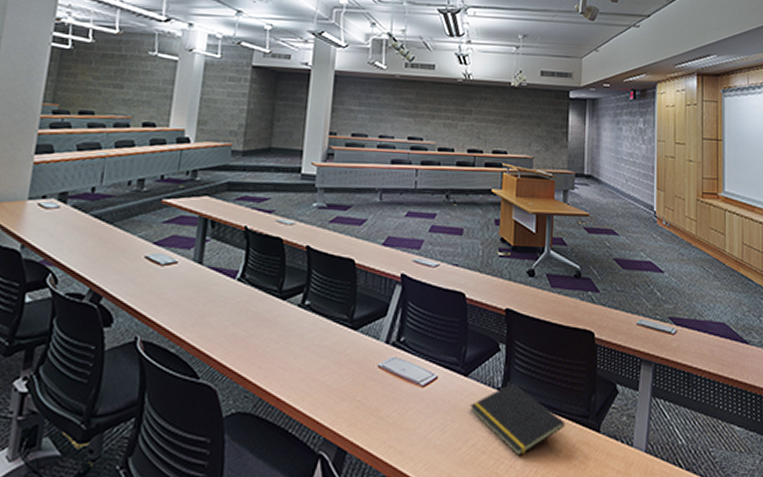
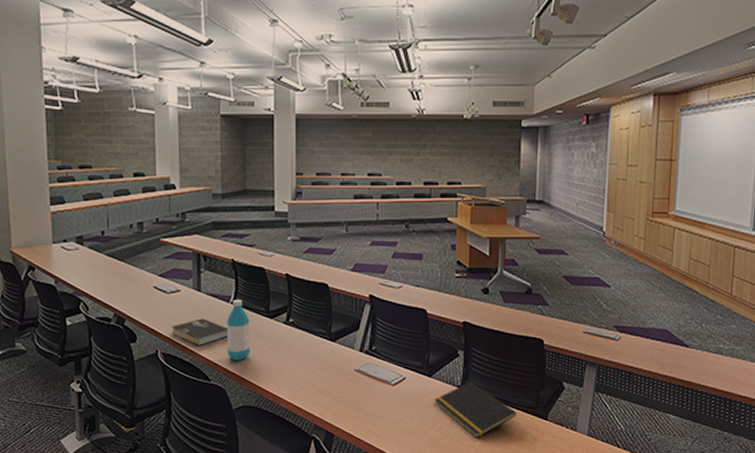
book: none [158,298,230,332] -> present [171,318,229,345]
water bottle: none [225,275,258,353] -> present [226,299,250,361]

